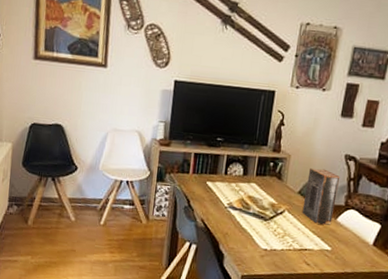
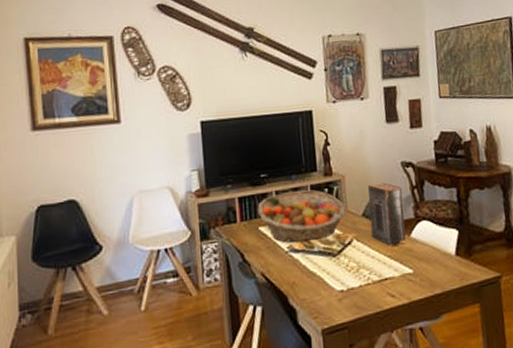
fruit basket: none [208,157,286,204] -> present [257,190,347,243]

